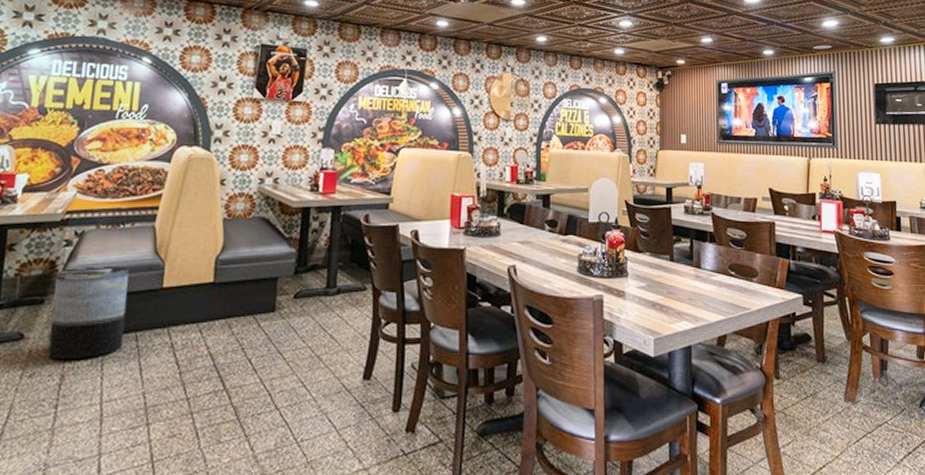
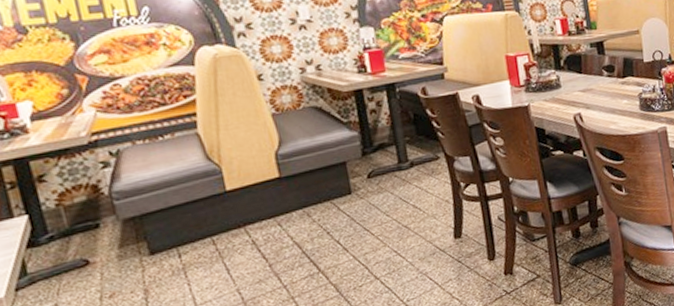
trash can: present [48,265,130,359] -> none [102,178,201,277]

